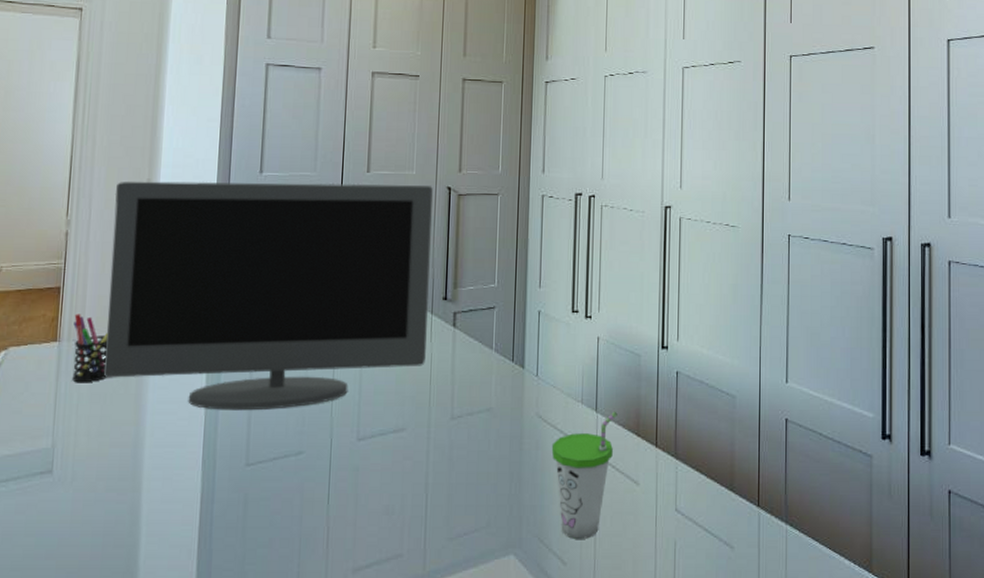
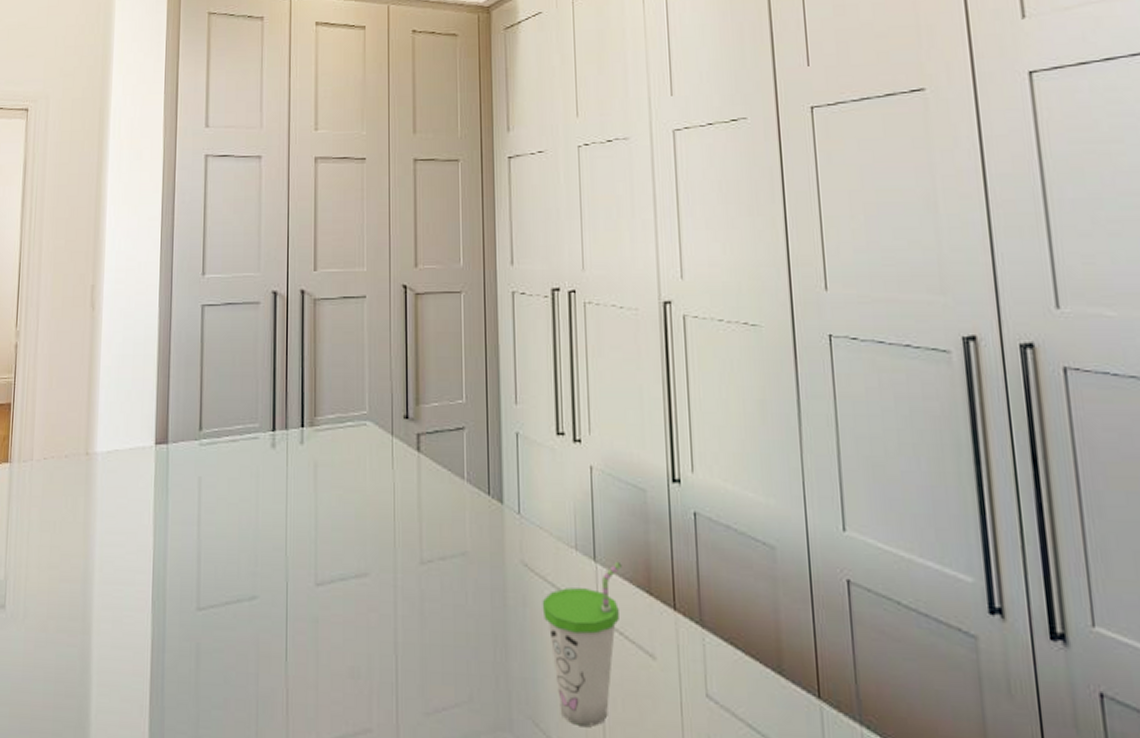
pen holder: present [72,314,108,383] -> none [23,432,57,509]
monitor: present [103,181,433,411] -> none [52,283,388,546]

